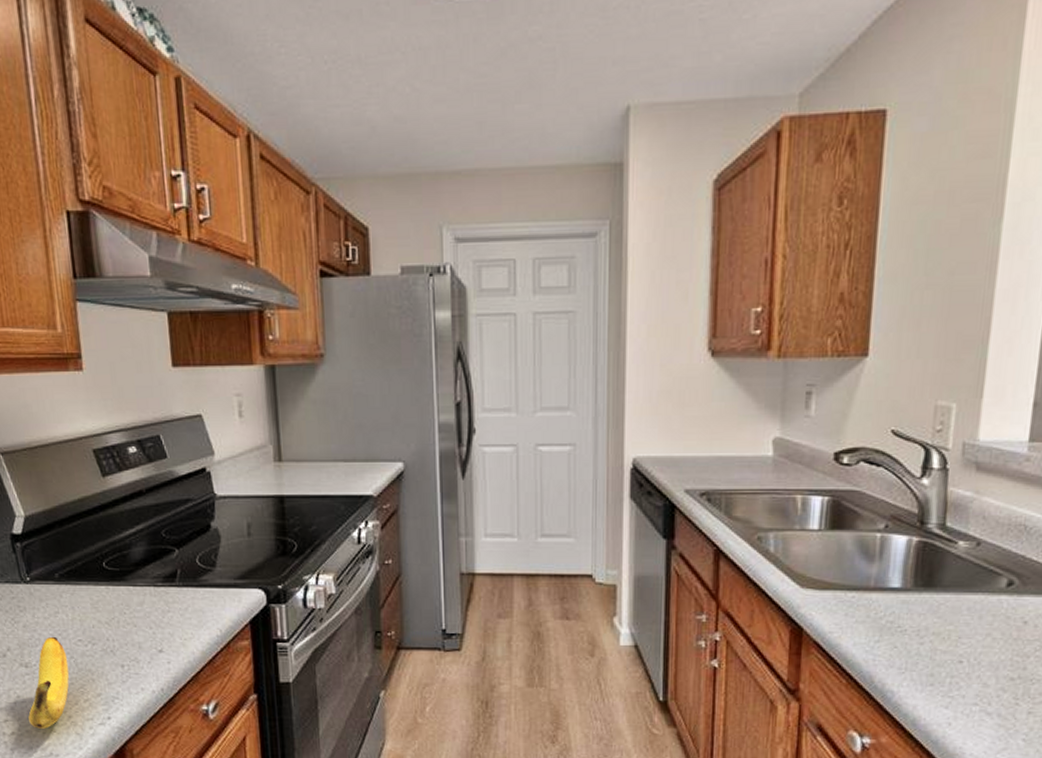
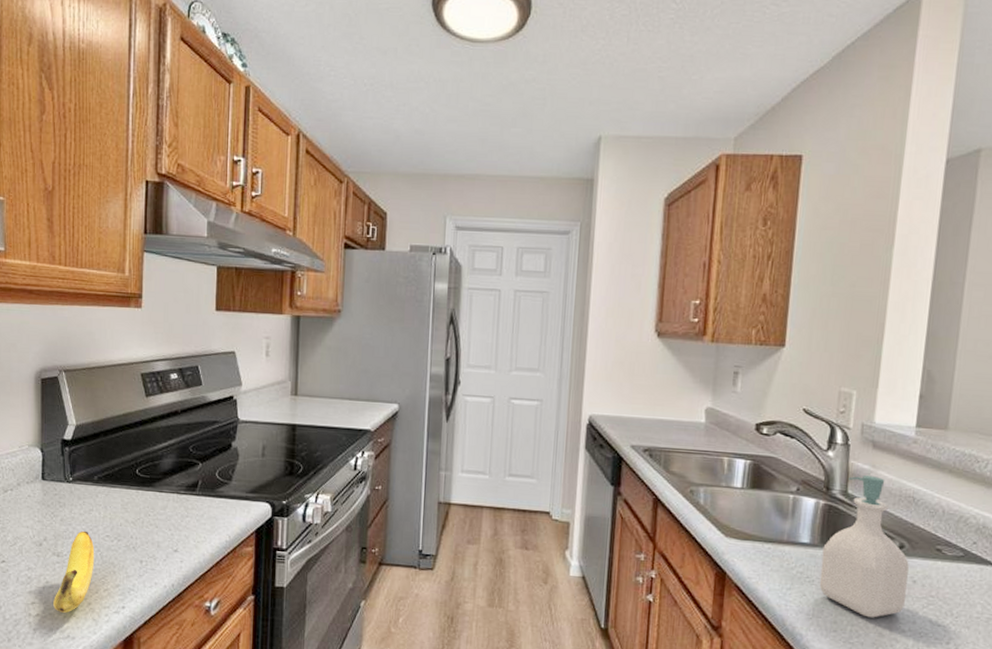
soap bottle: none [913,504,1019,667] -> present [819,475,909,618]

